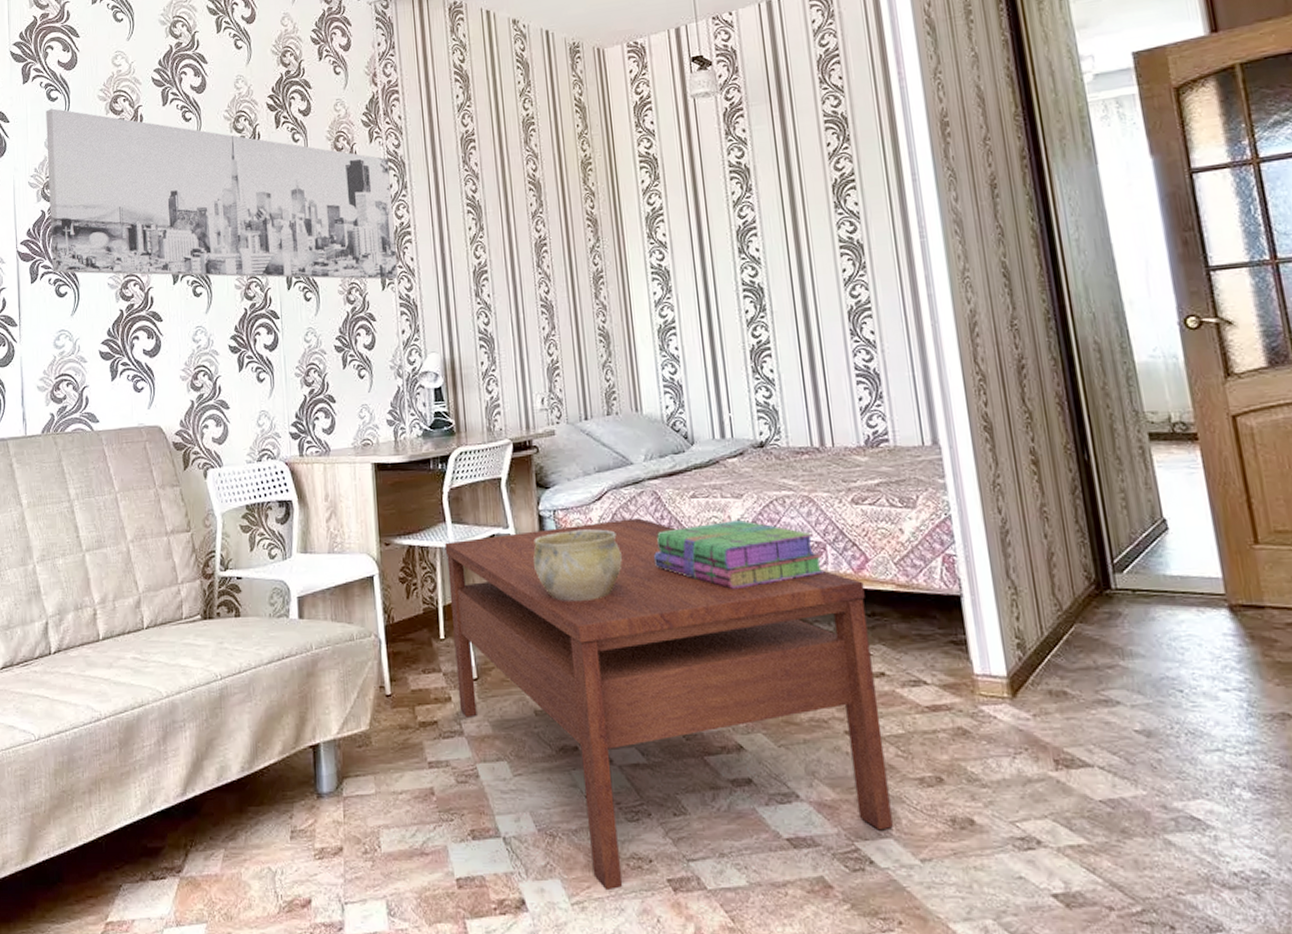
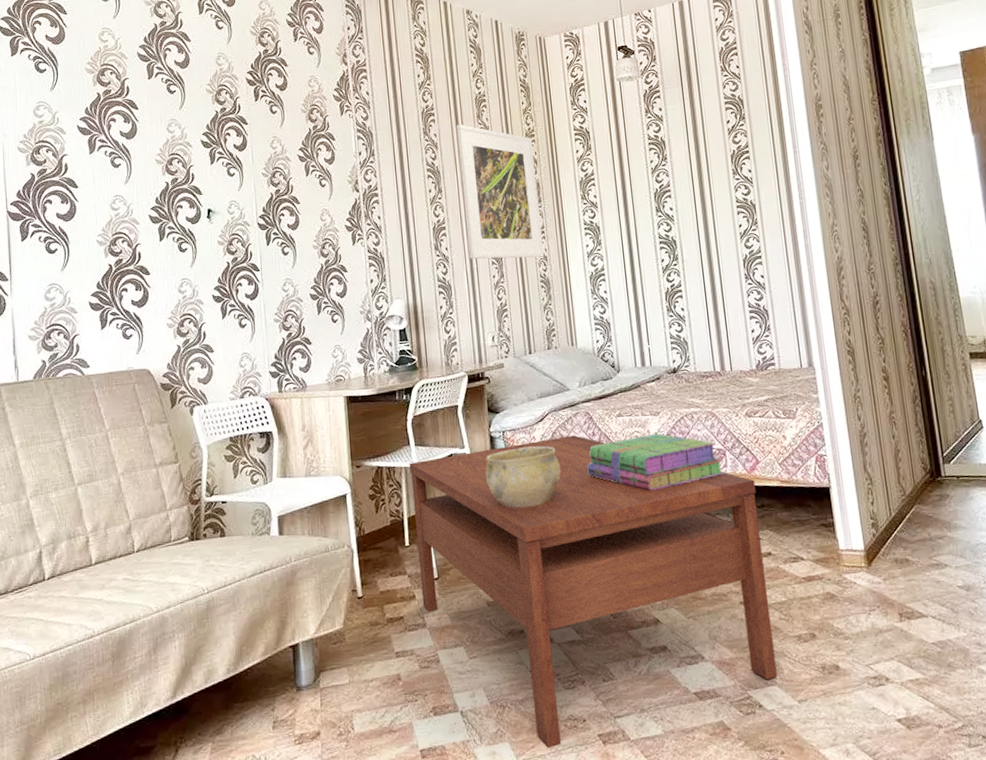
wall art: present [46,108,398,280] -> none [34,79,367,236]
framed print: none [500,151,604,308] -> present [456,124,545,259]

